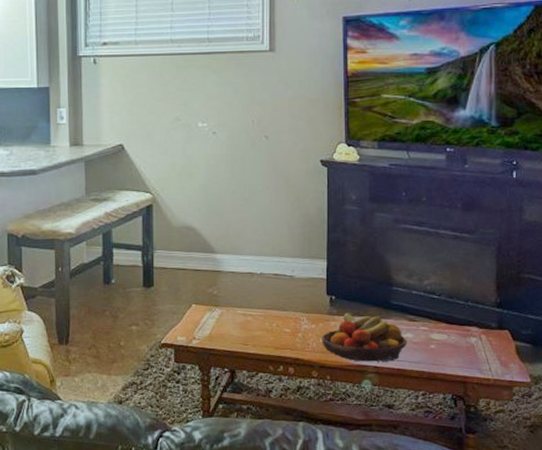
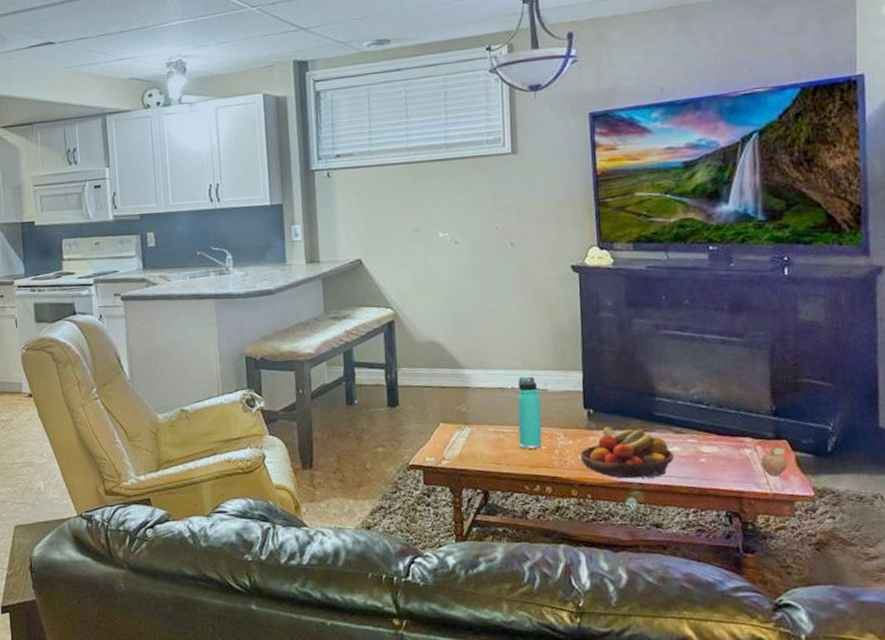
thermos bottle: none [265,263,287,332] -> present [517,376,542,449]
fruit: none [484,337,509,362] -> present [761,448,788,475]

